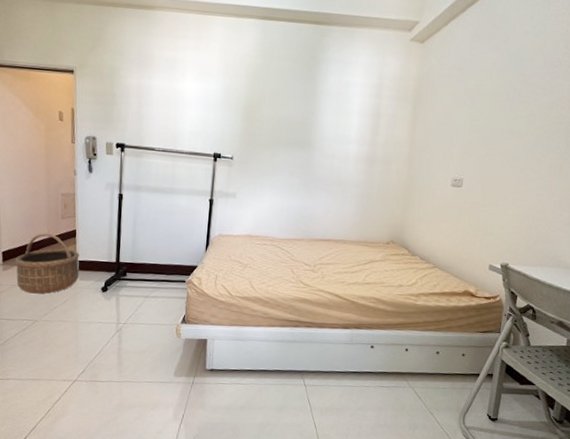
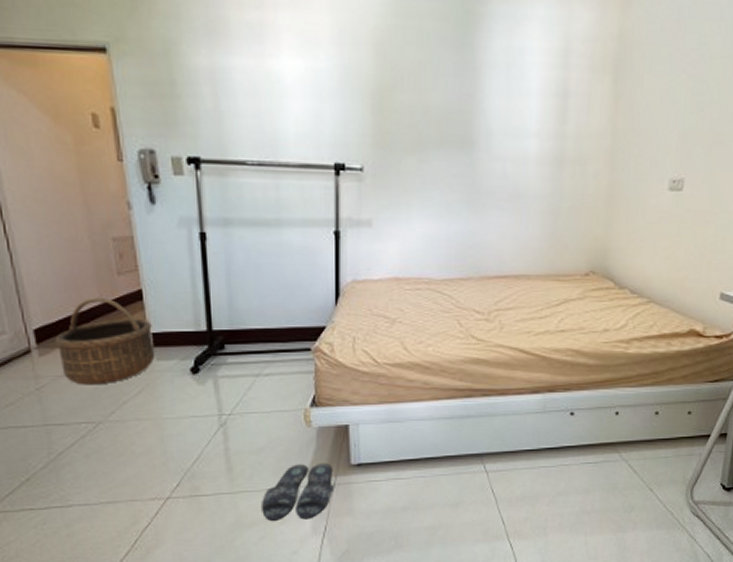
slippers: none [139,365,192,408] -> present [262,462,334,521]

